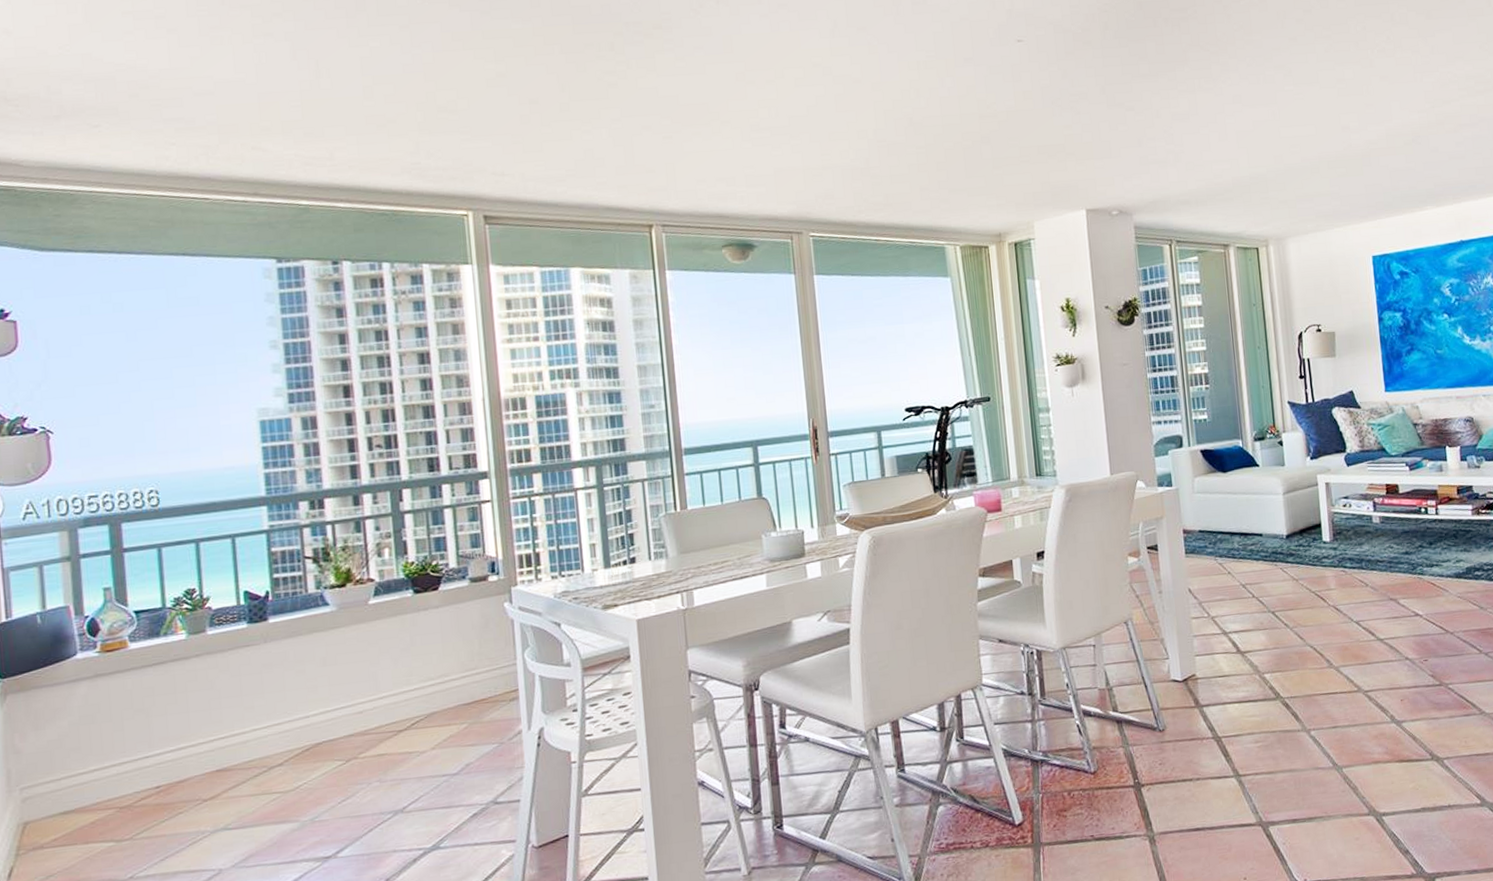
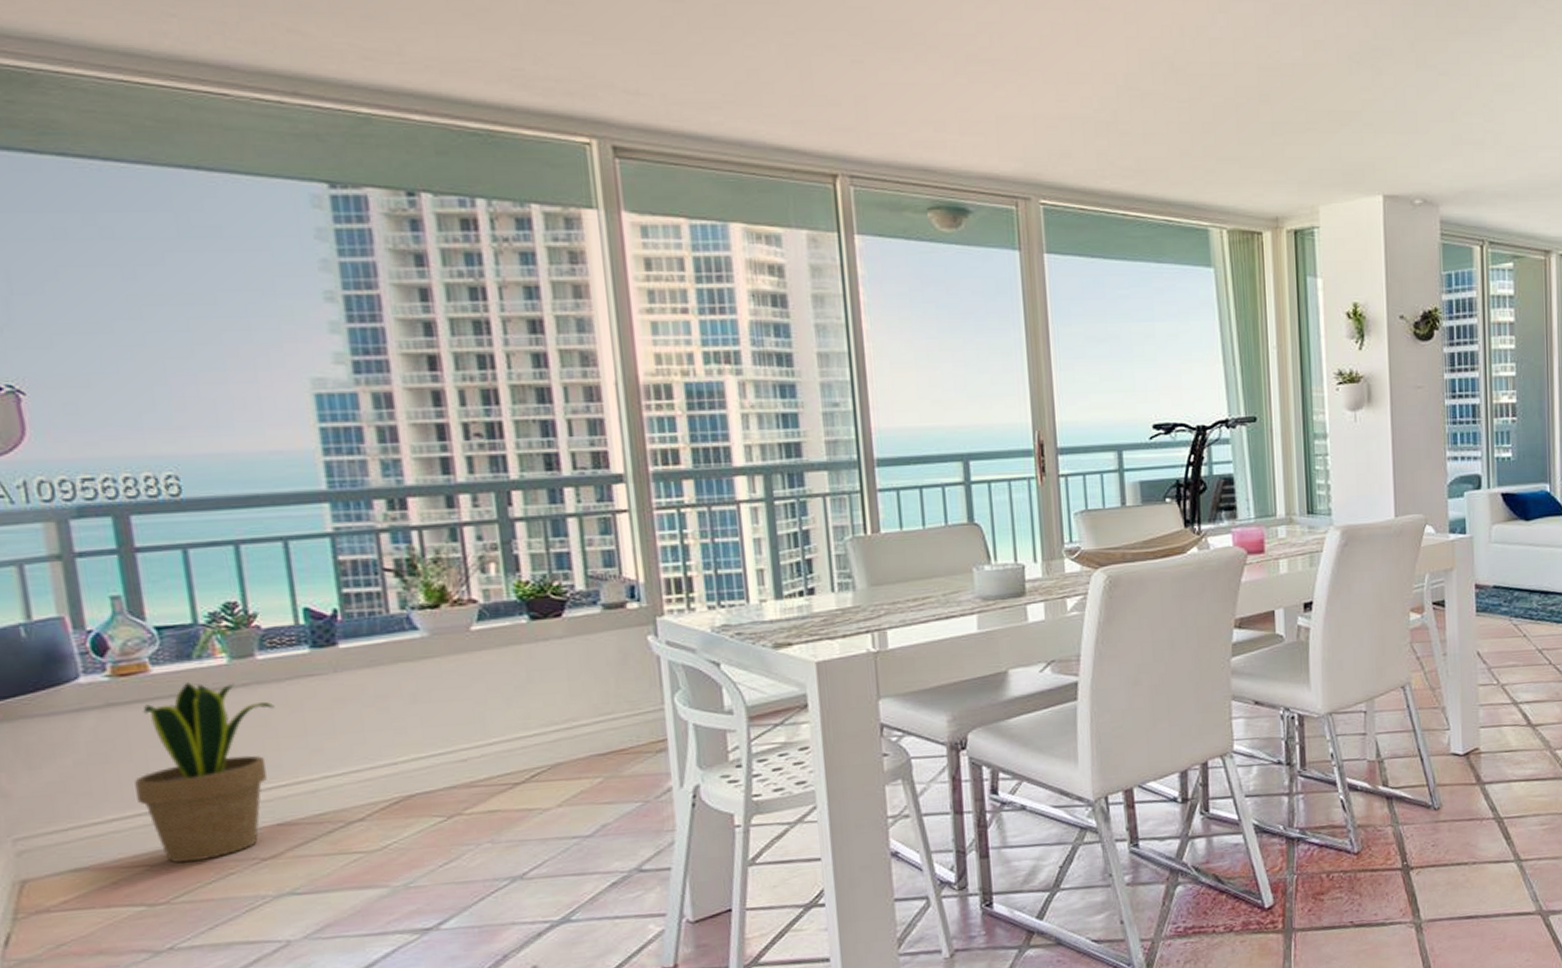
potted plant: none [112,654,219,805] -> present [134,682,275,863]

